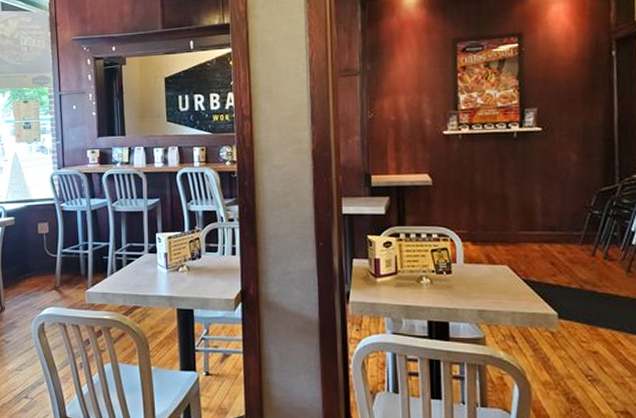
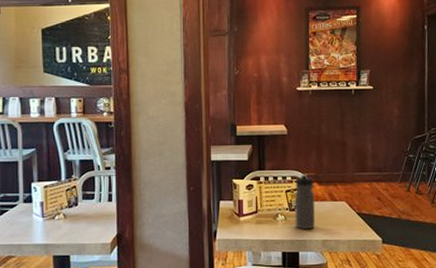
water bottle: none [442,232,469,297] -> present [294,174,315,230]

